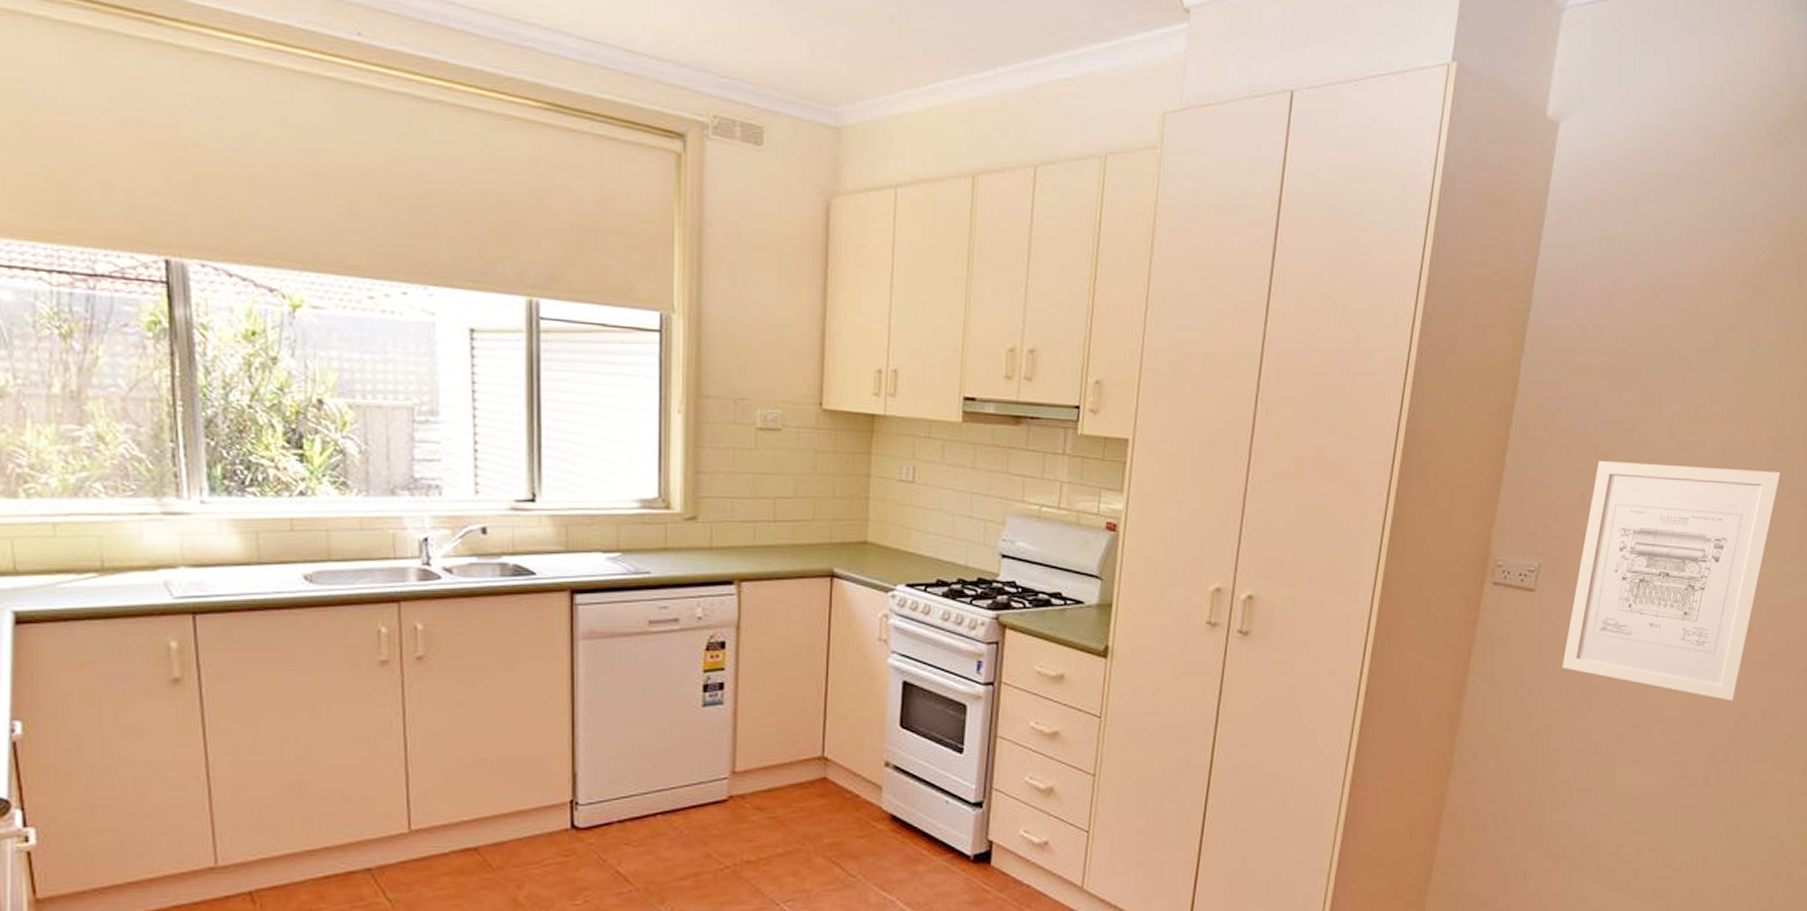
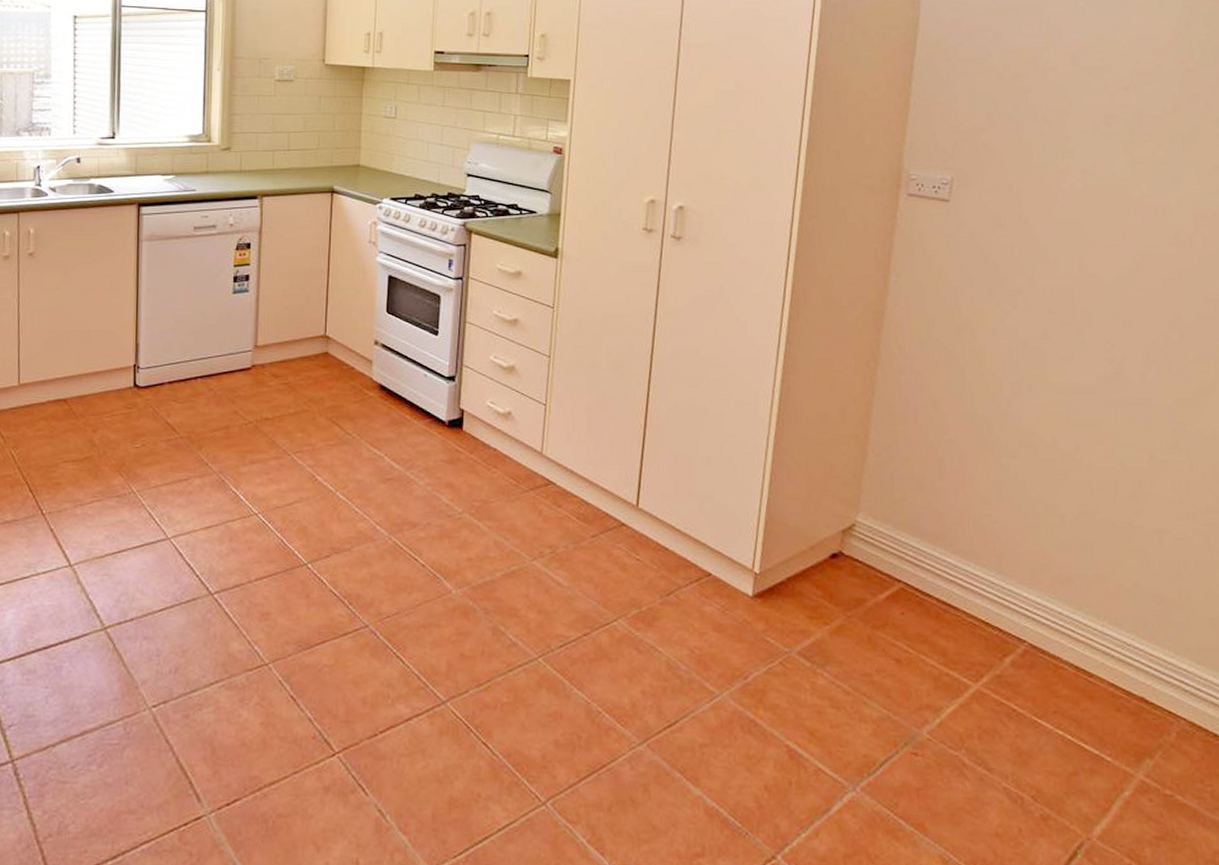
wall art: present [1562,461,1782,700] -> none [982,86,1195,302]

